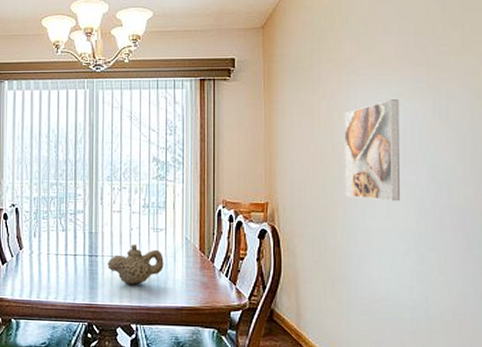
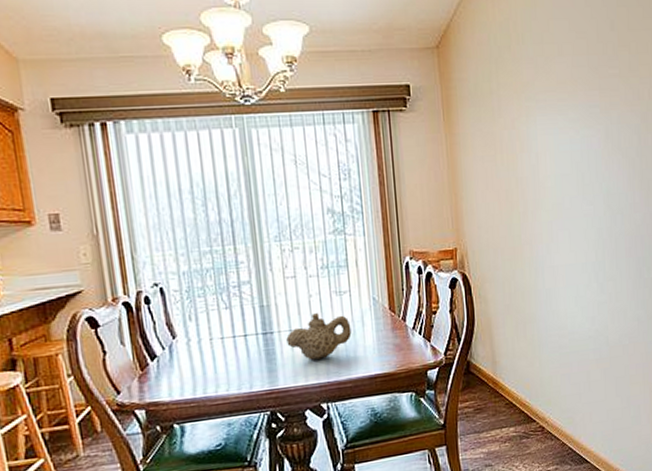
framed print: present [344,100,401,201] -> none [526,127,581,235]

